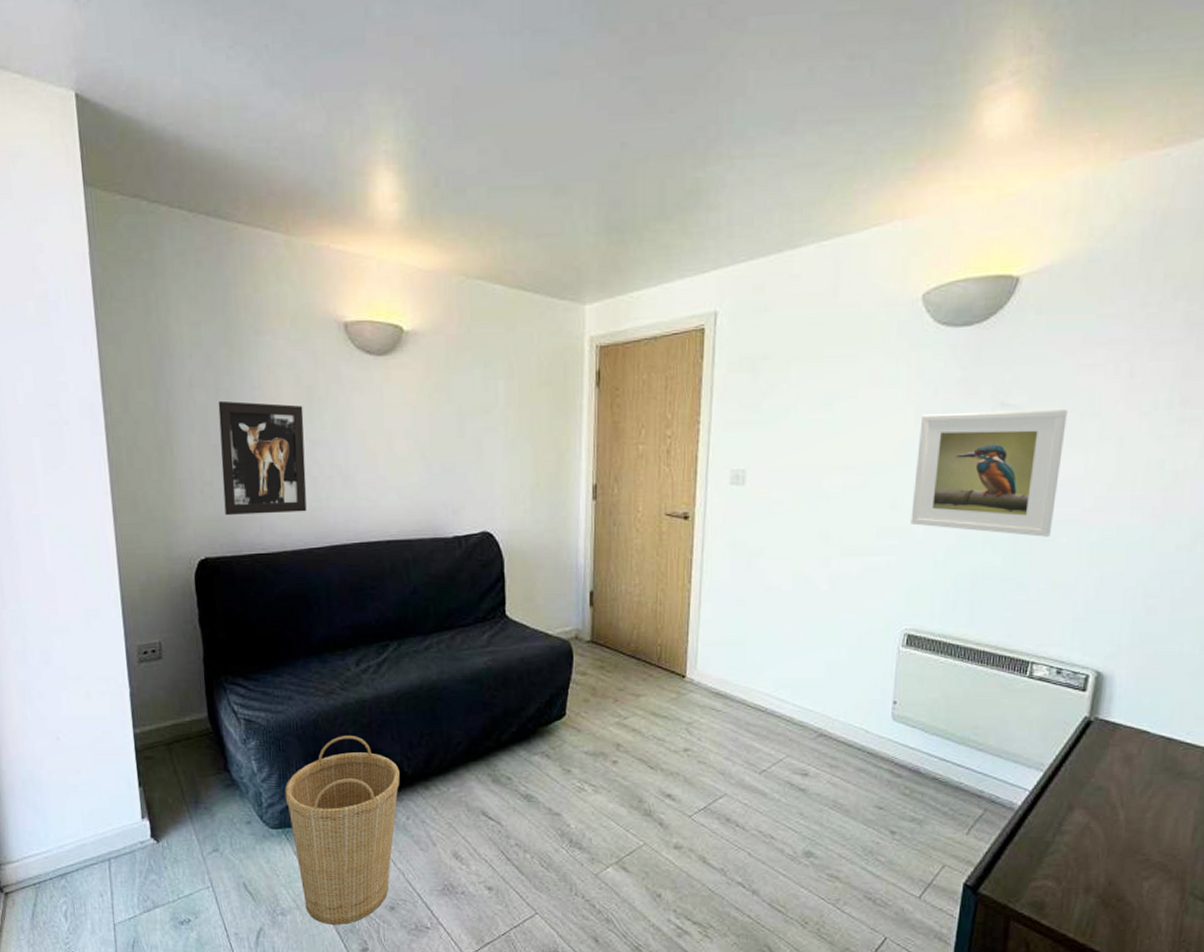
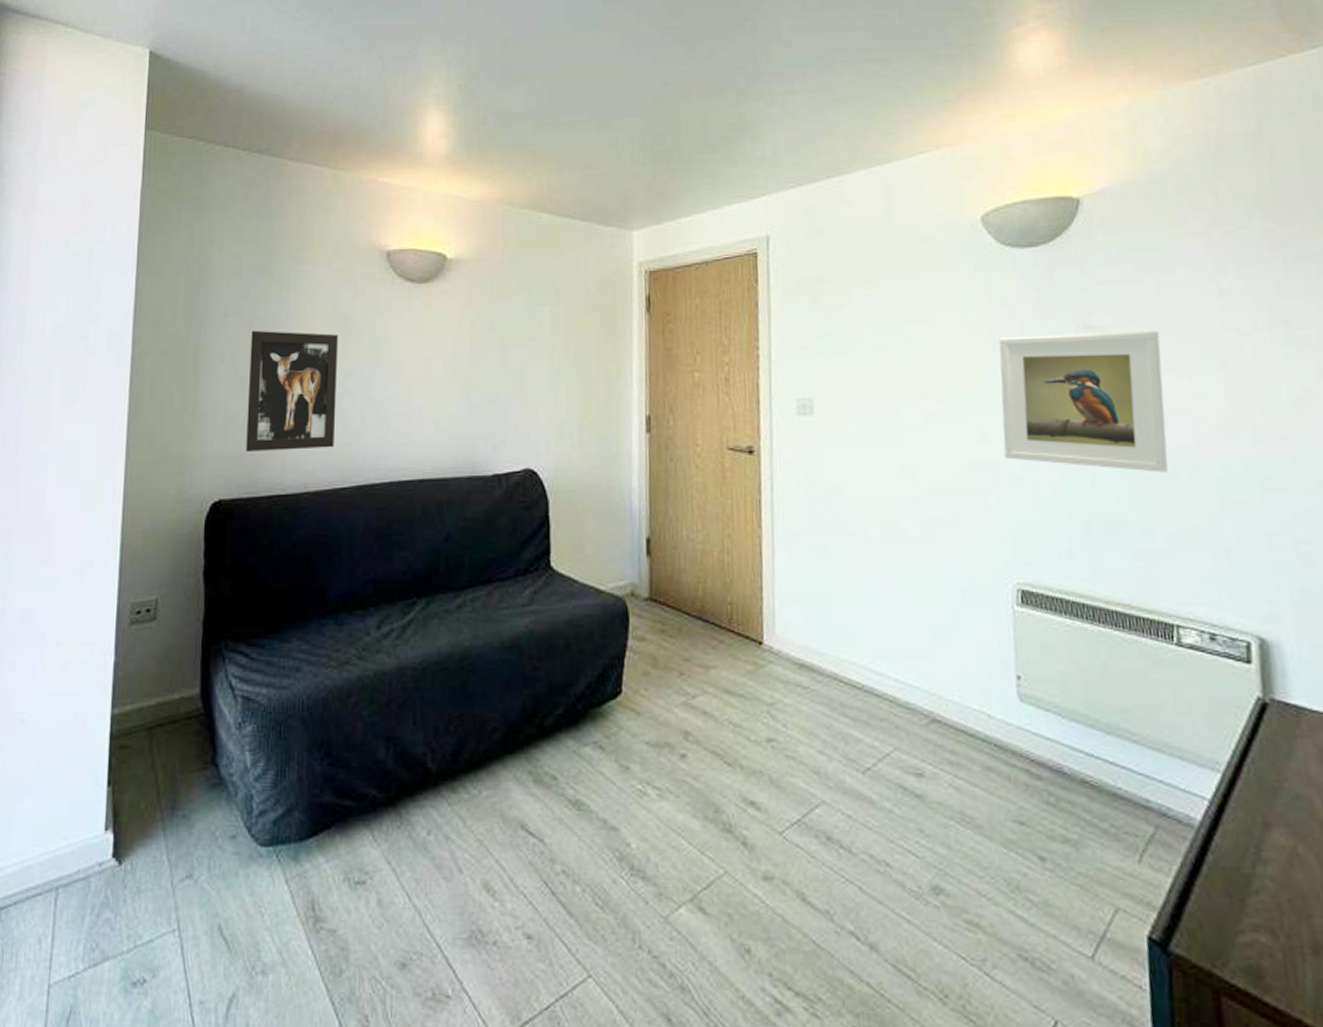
basket: present [285,736,400,925] -> none [281,719,421,990]

